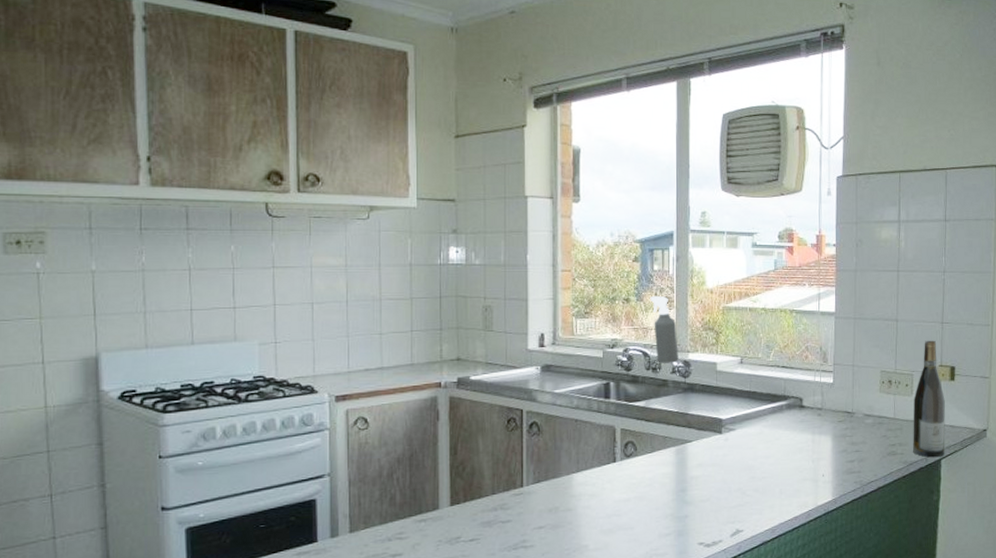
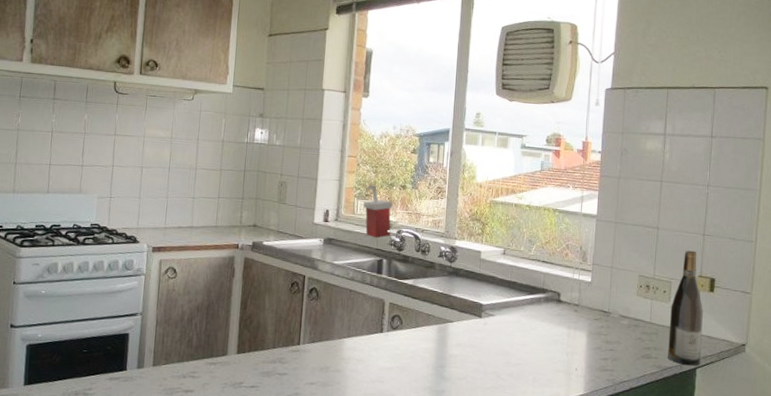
soap dispenser: none [583,301,617,360] -> present [363,185,393,238]
spray bottle: present [650,295,678,363] -> none [424,185,447,248]

